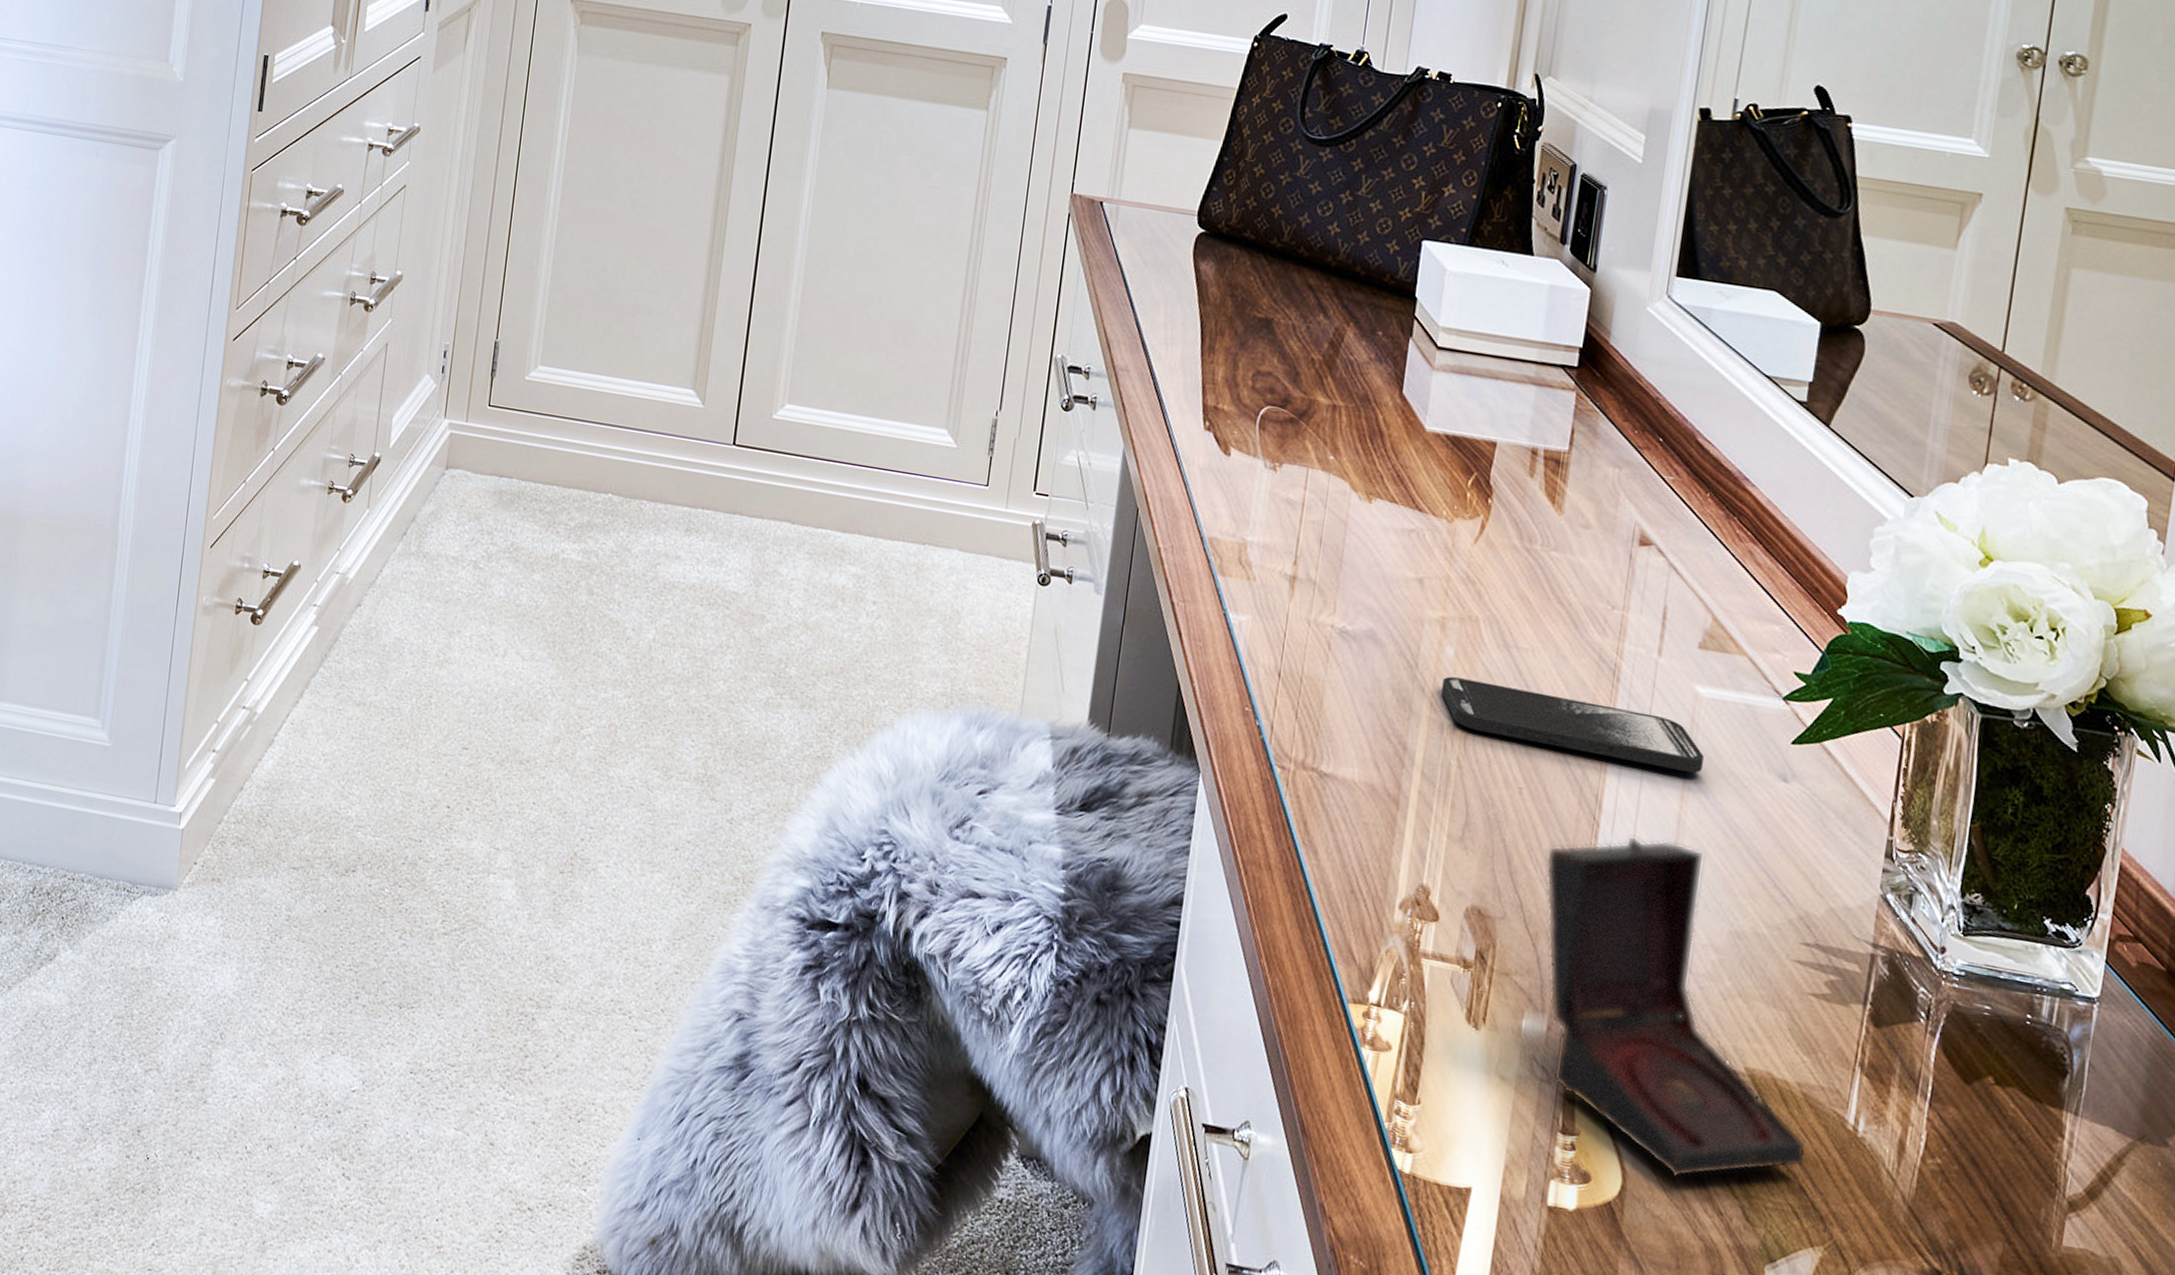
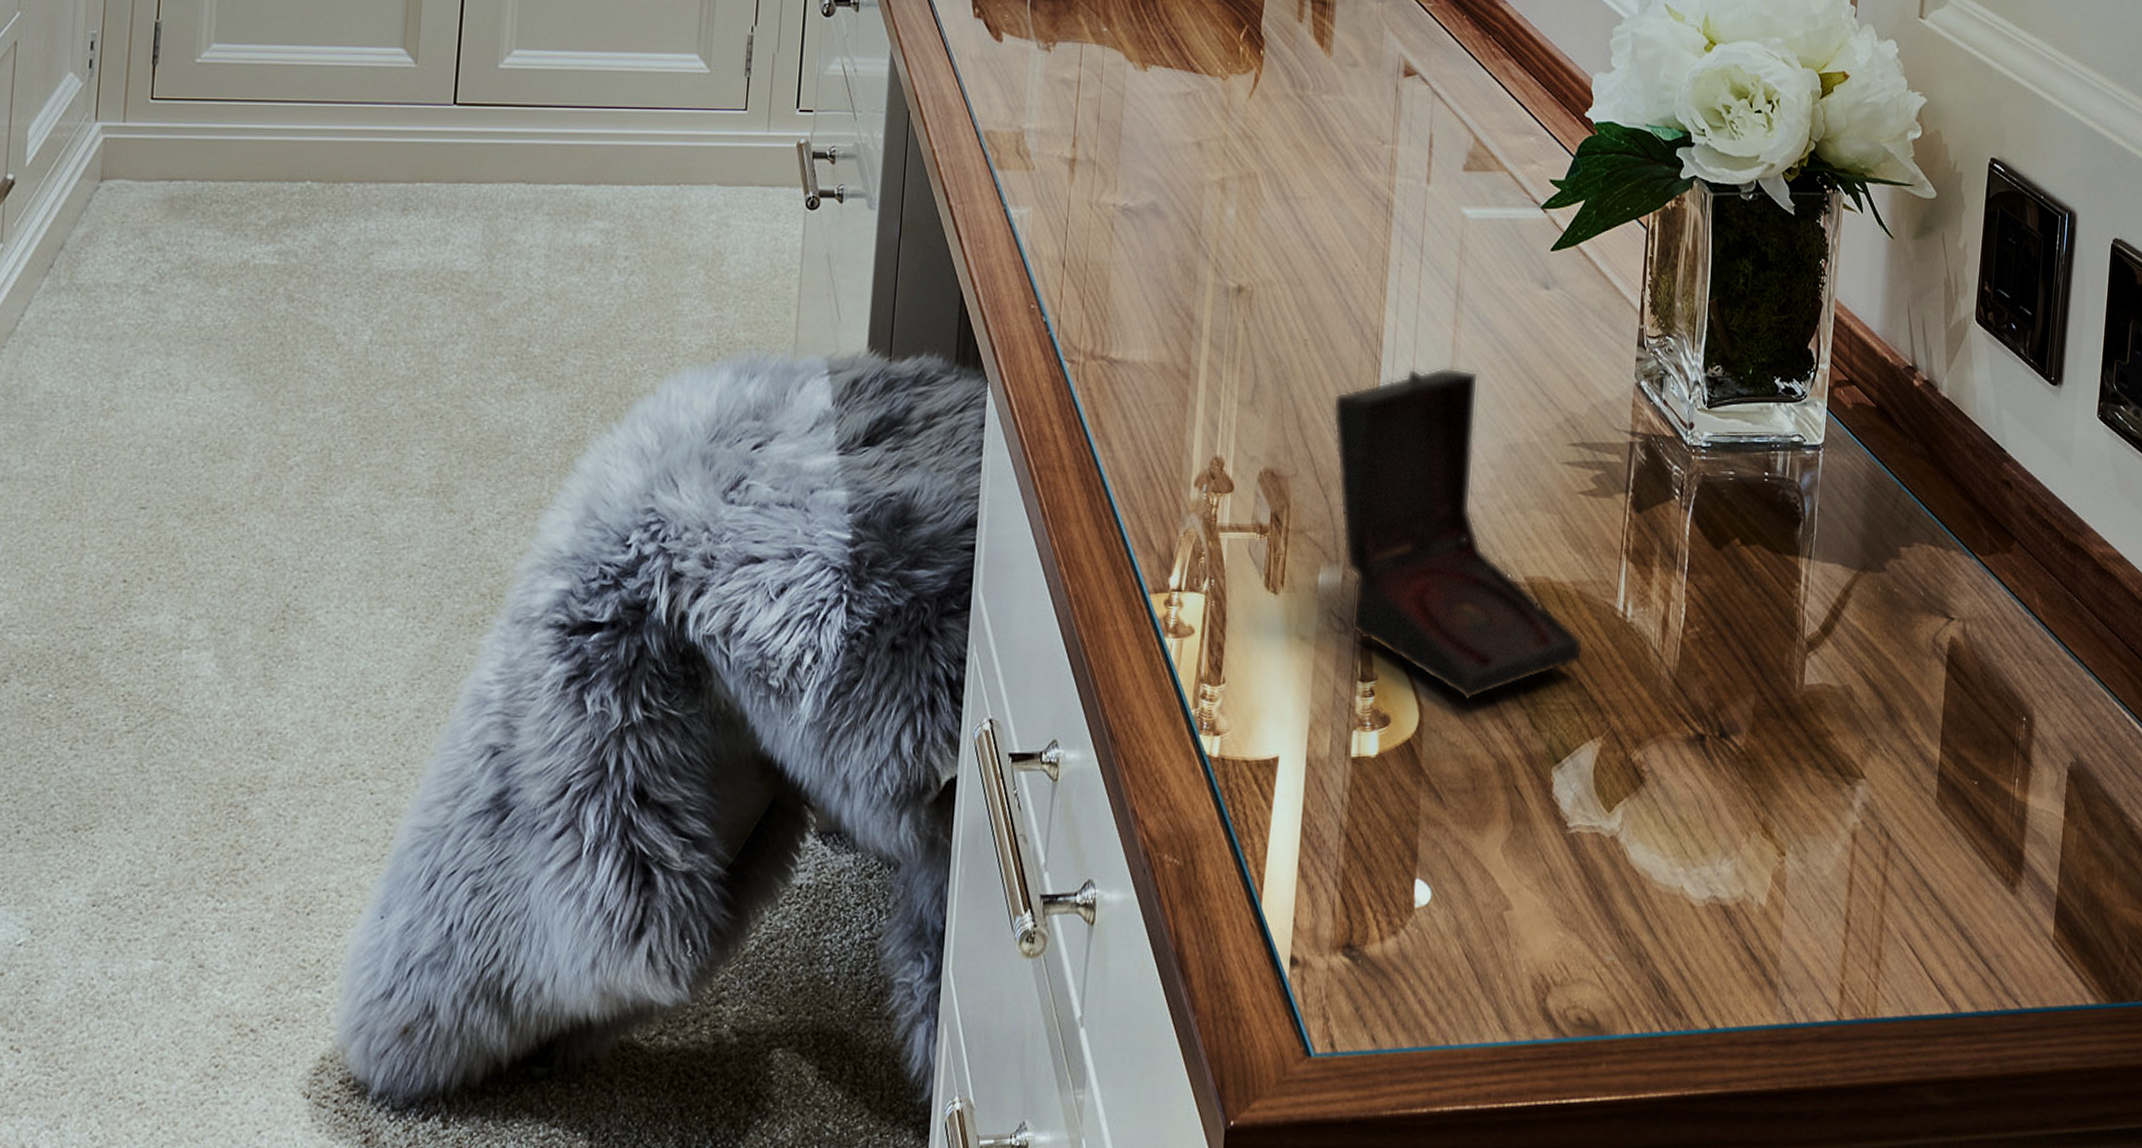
smartphone: present [1441,676,1704,773] -> none [1225,238,1473,295]

